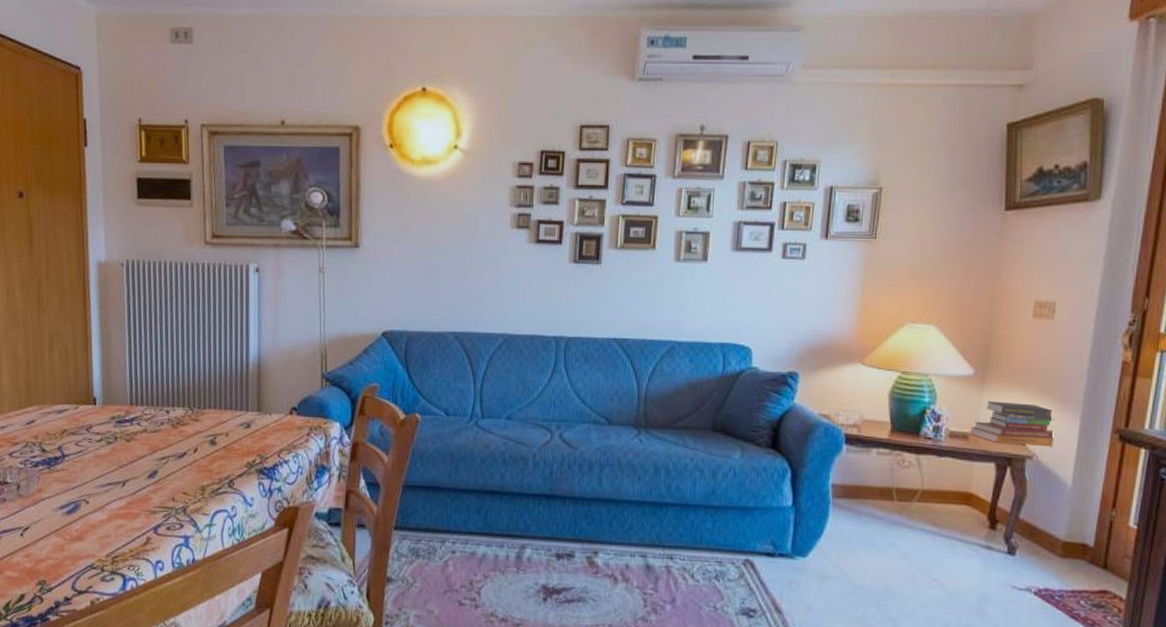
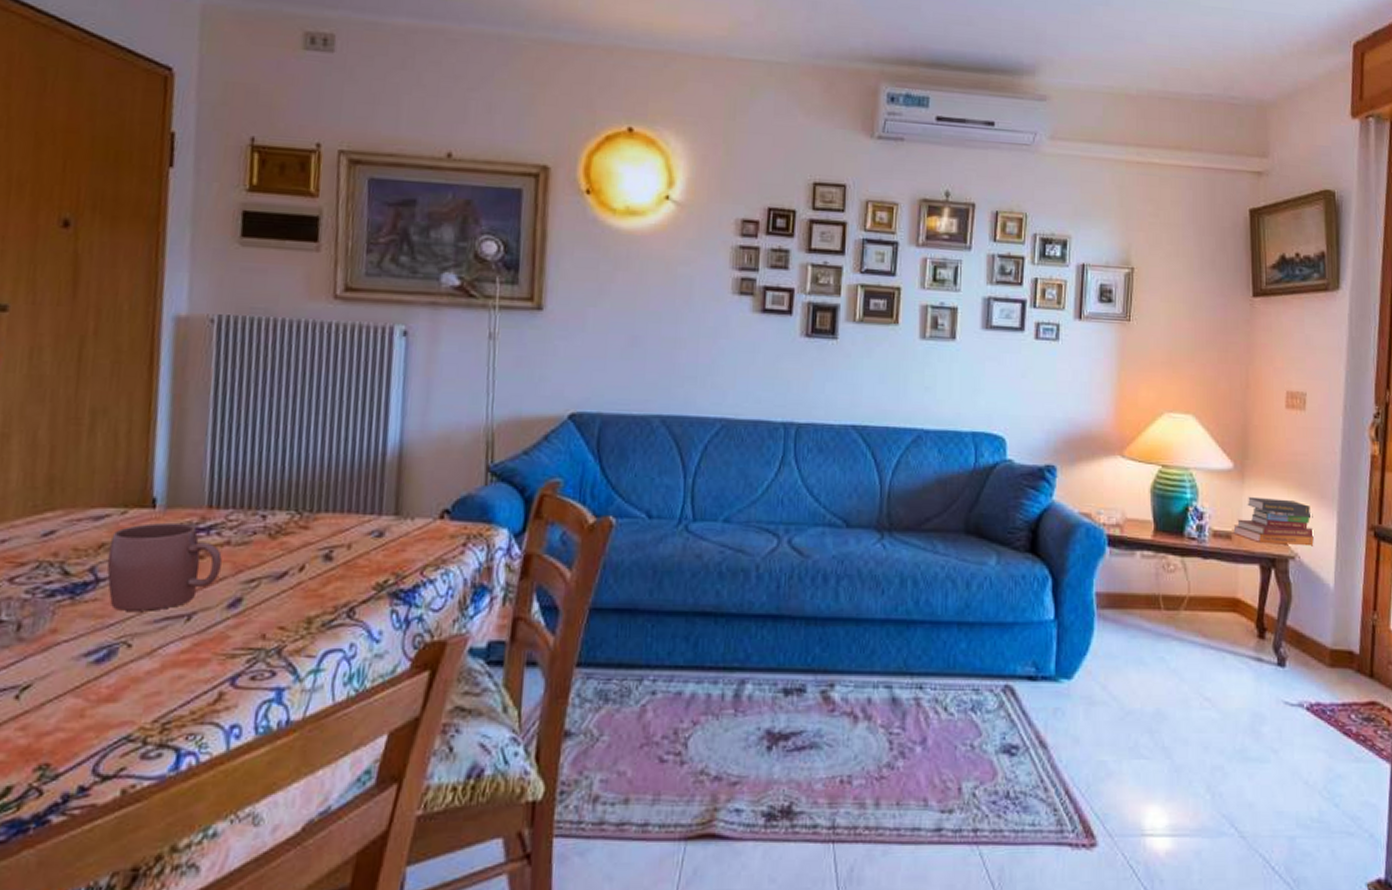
mug: none [68,415,142,478] -> present [106,522,222,611]

